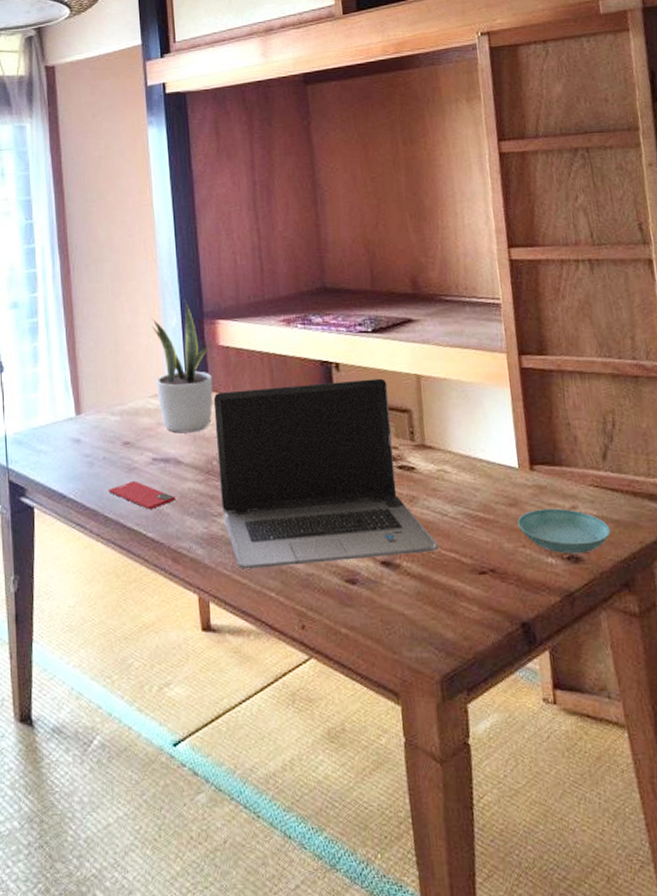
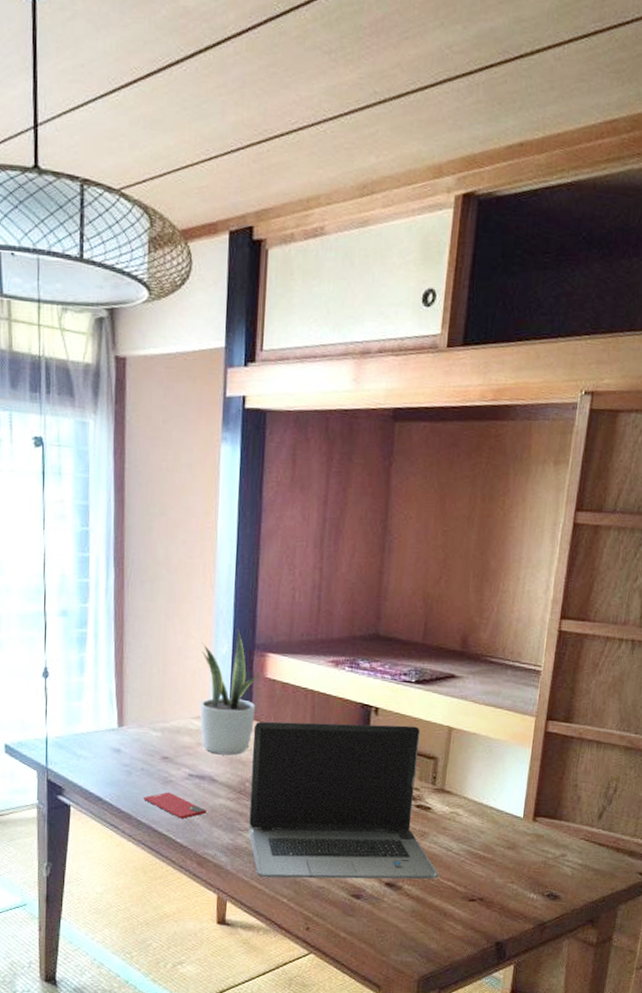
saucer: present [517,508,611,554] -> none [511,853,590,893]

